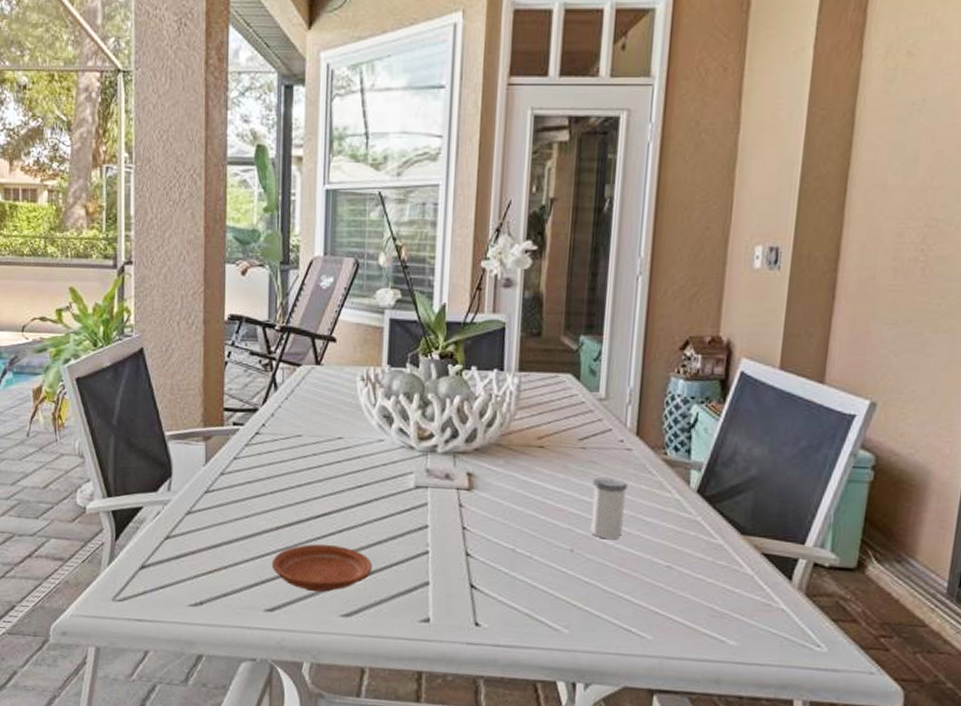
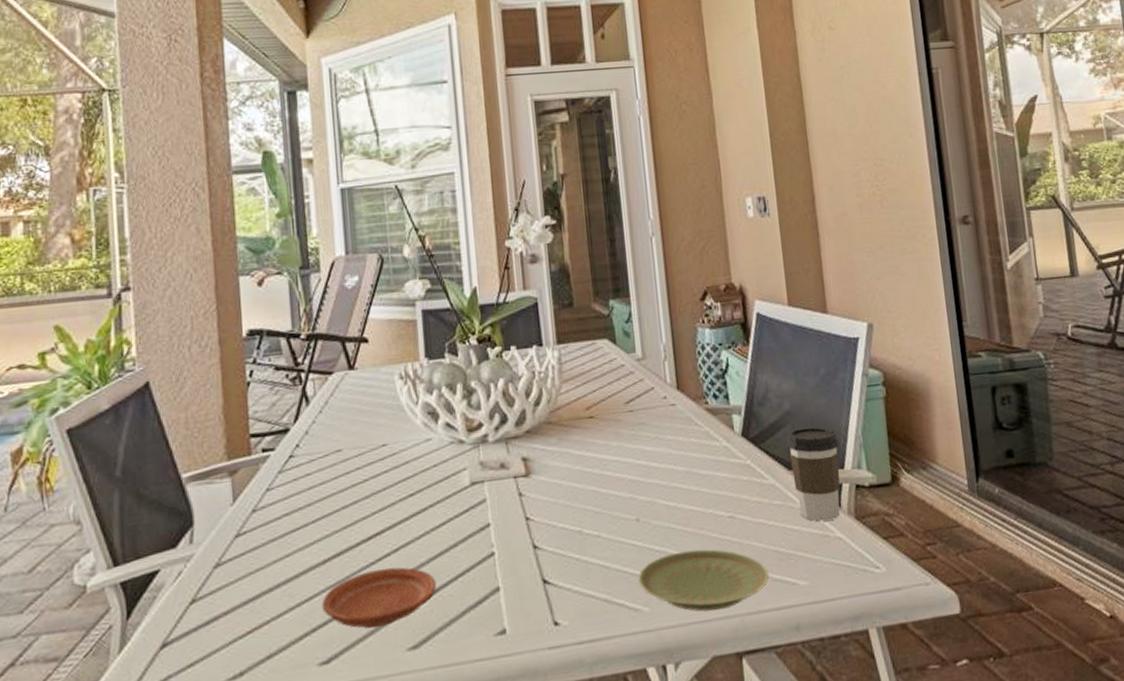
plate: none [562,587,697,648] -> present [637,549,769,612]
salt shaker: present [590,477,628,540] -> none [645,436,682,501]
coffee cup: none [744,495,806,591] -> present [786,426,841,522]

